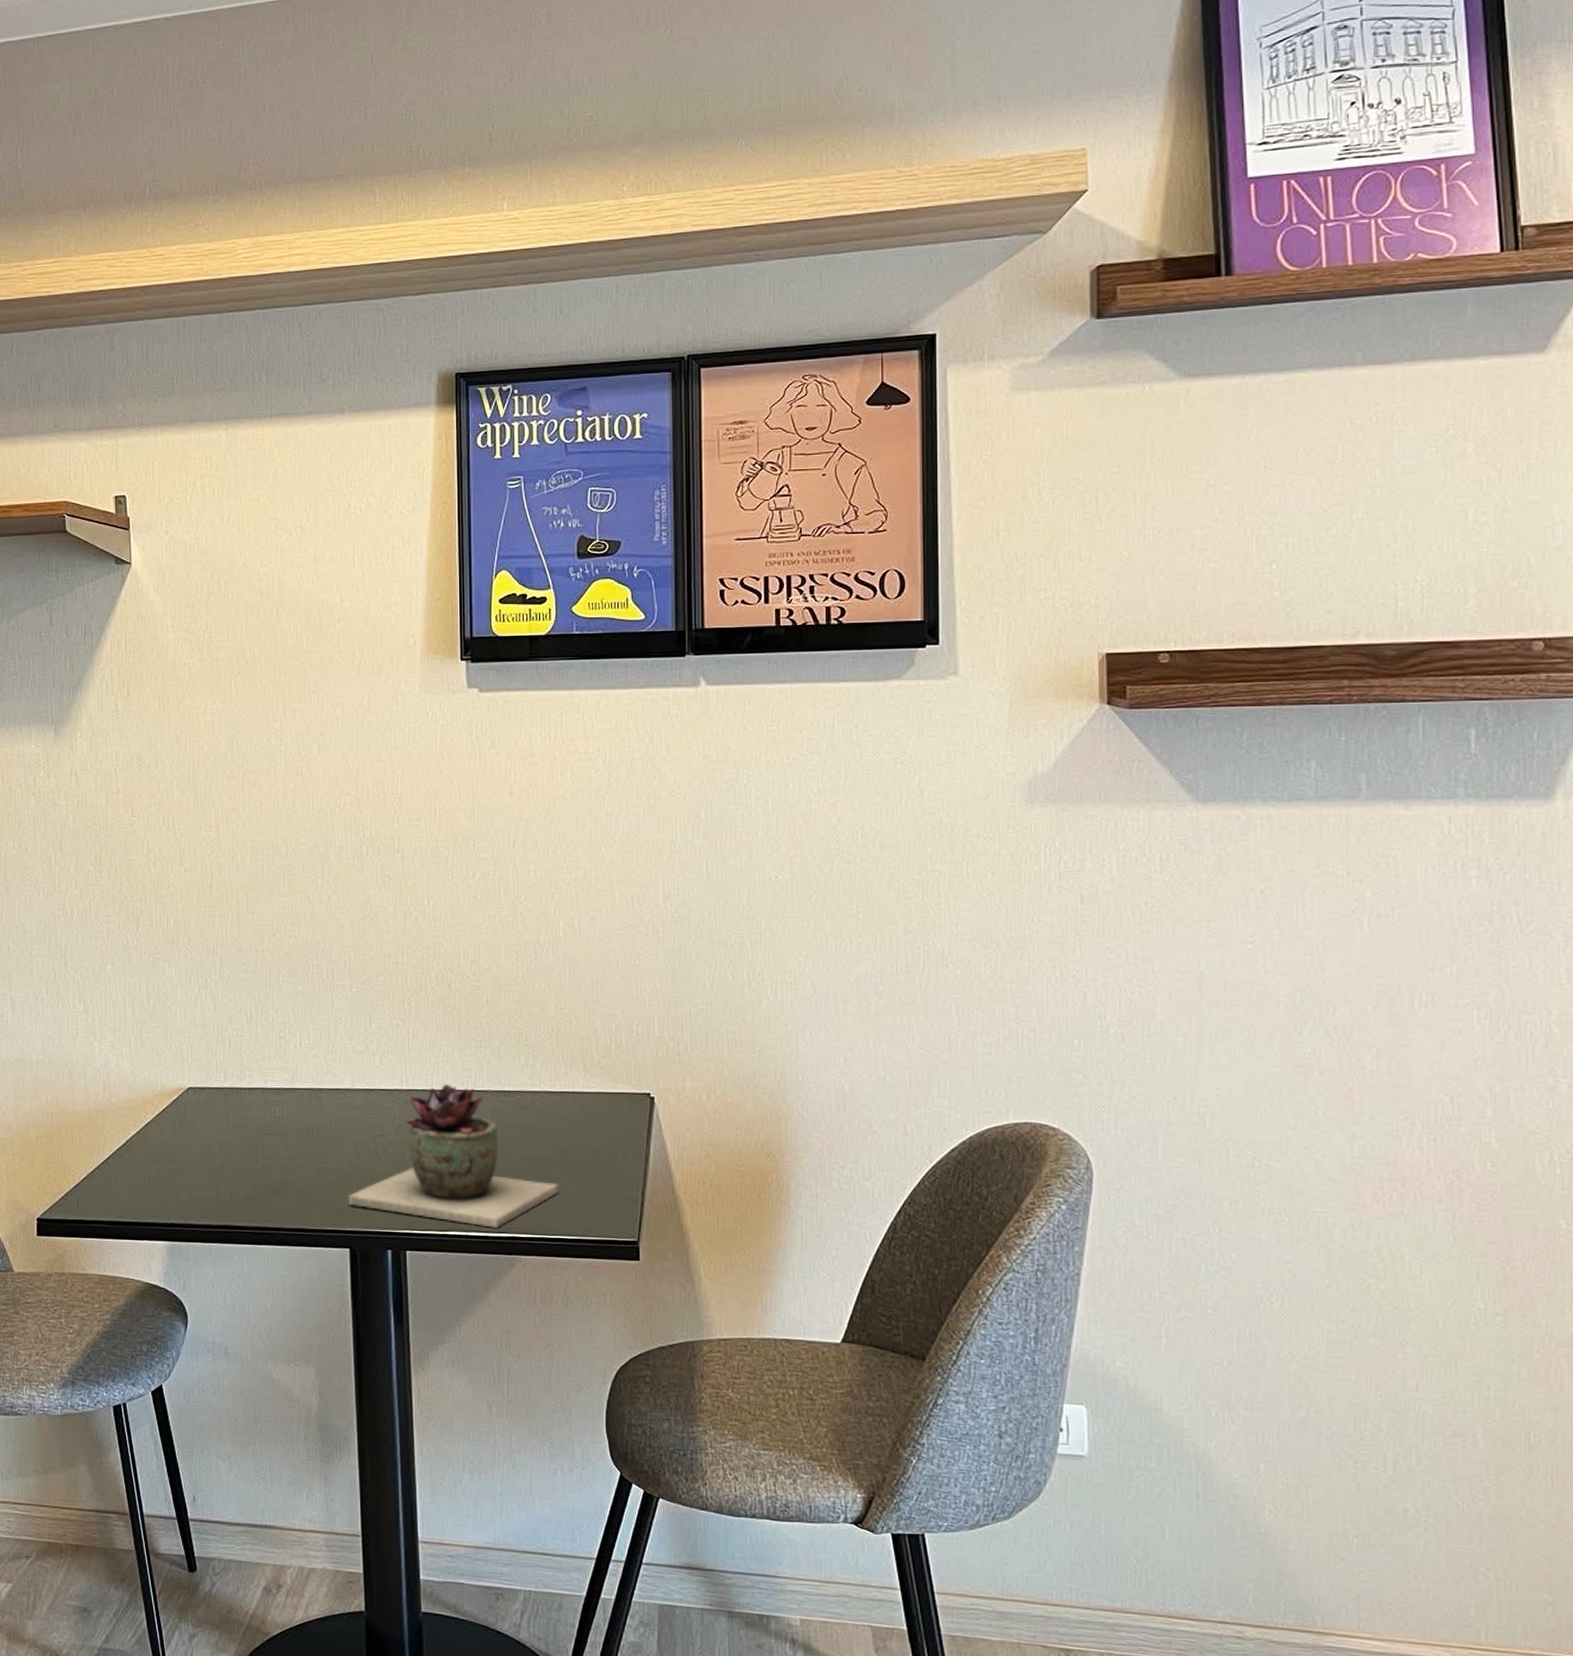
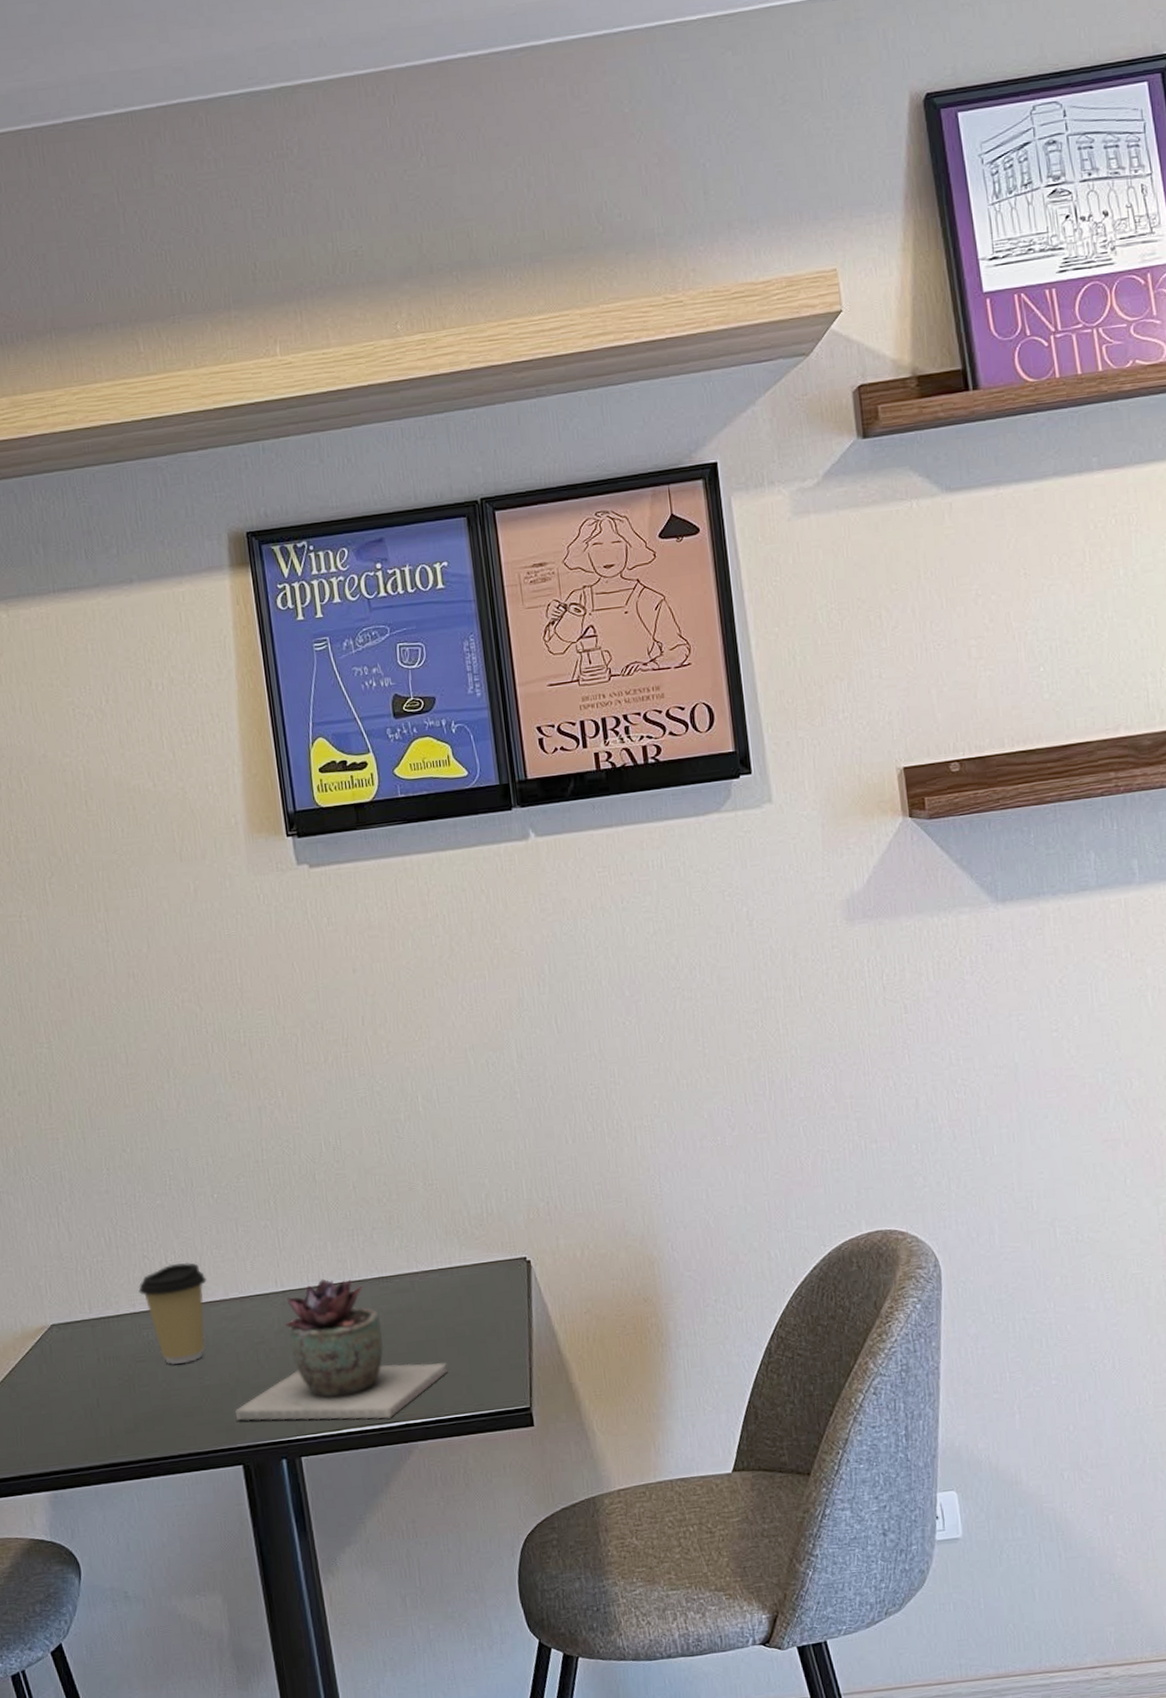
coffee cup: none [272,1048,336,1144] -> present [138,1263,207,1364]

